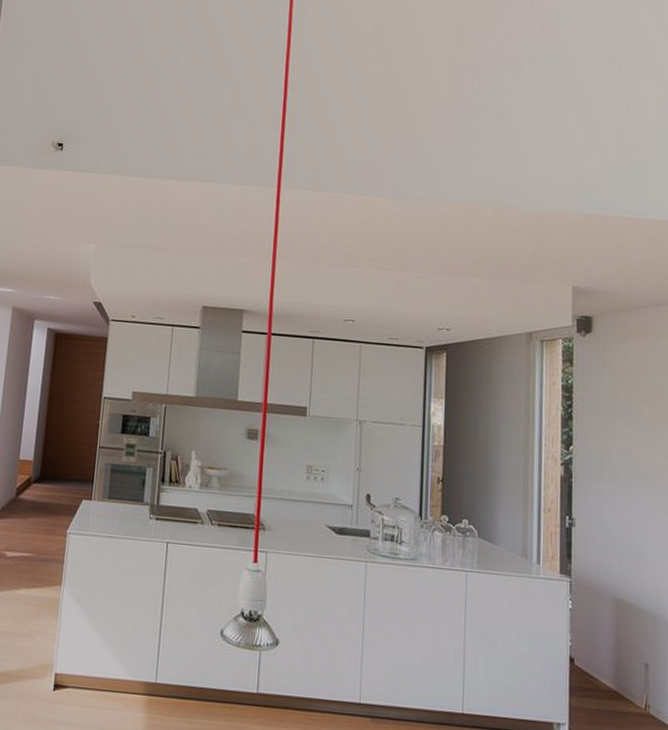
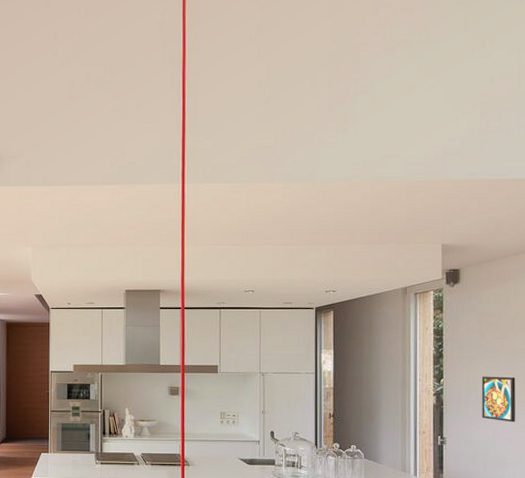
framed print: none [617,446,657,506] -> present [481,376,516,423]

